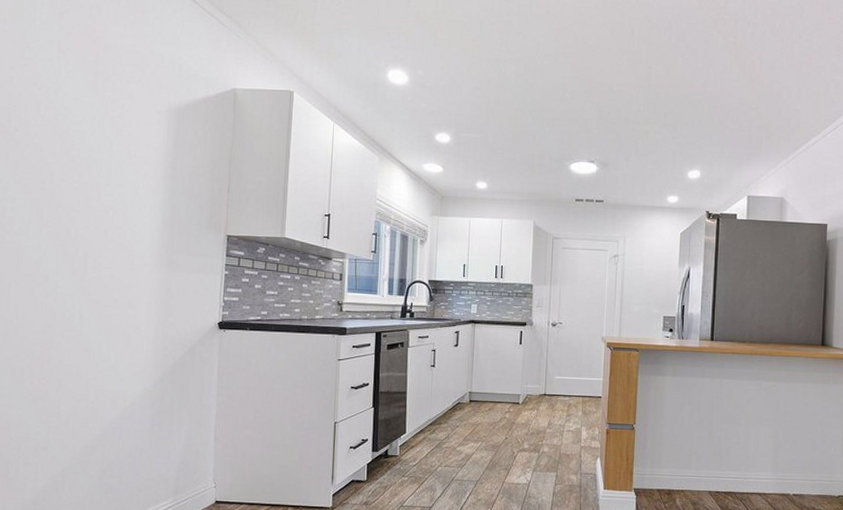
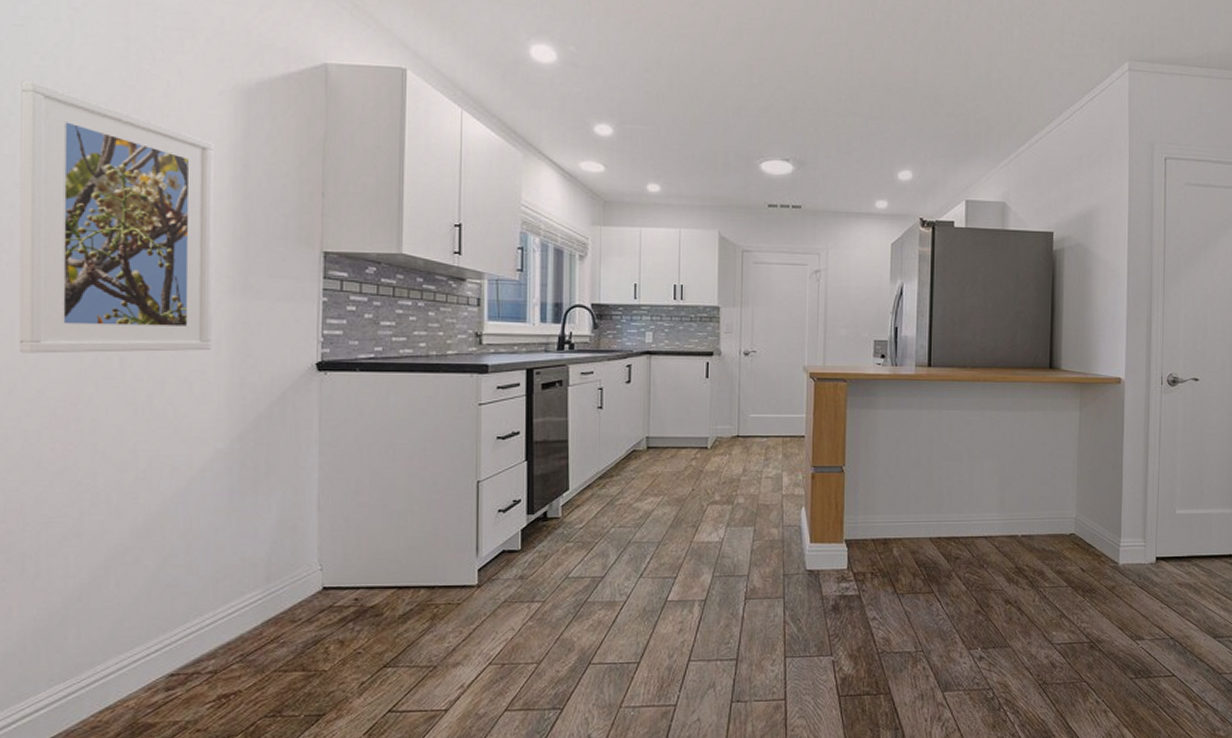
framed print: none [12,106,152,311] -> present [18,80,214,354]

